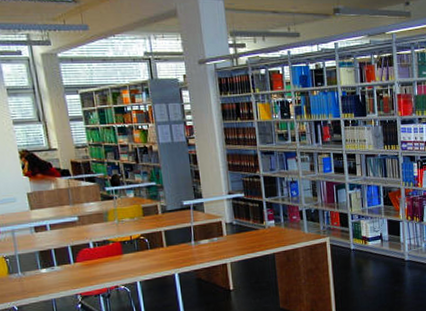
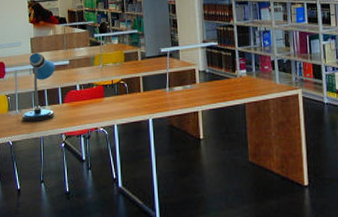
desk lamp: none [25,209,66,285] -> present [21,52,55,123]

